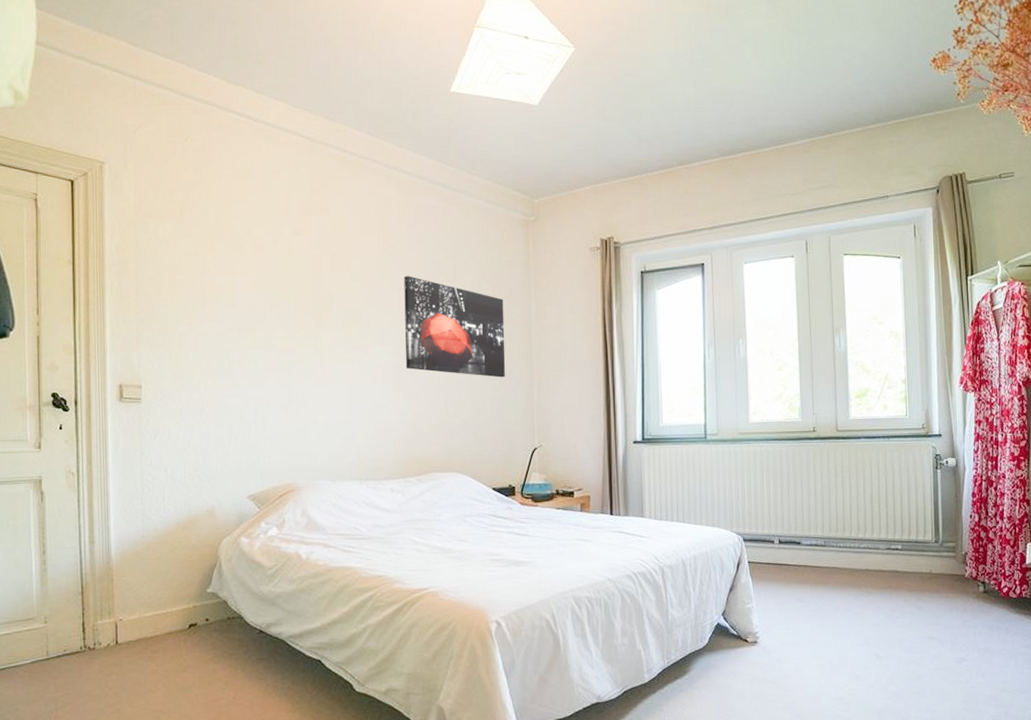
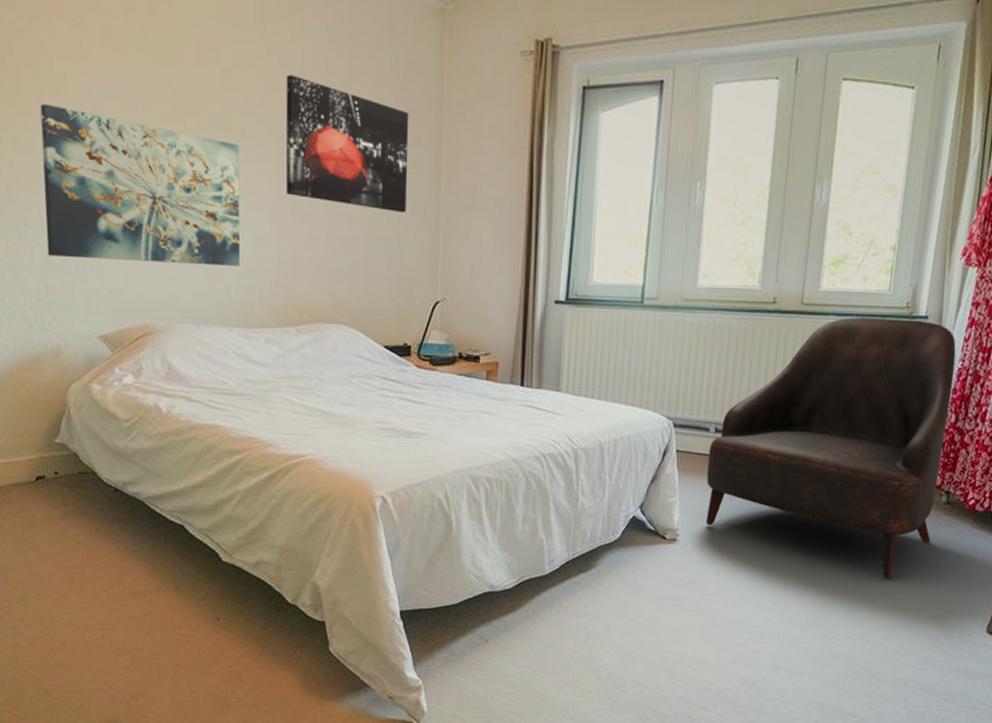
wall art: none [203,309,369,432] -> present [40,103,241,266]
armchair: none [776,438,977,666] -> present [706,317,956,580]

